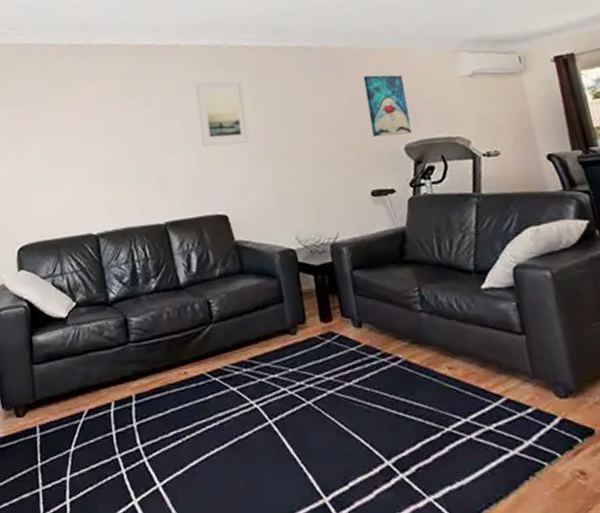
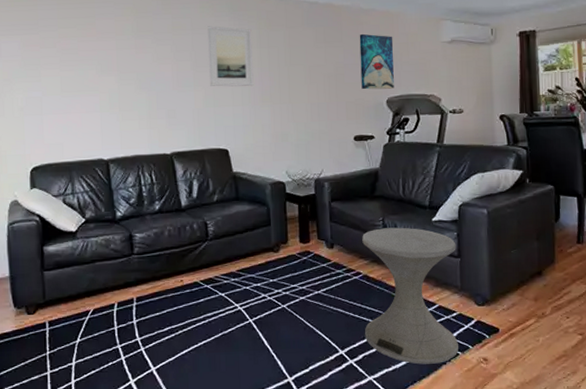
side table: none [395,298,544,480] -> present [362,227,459,365]

